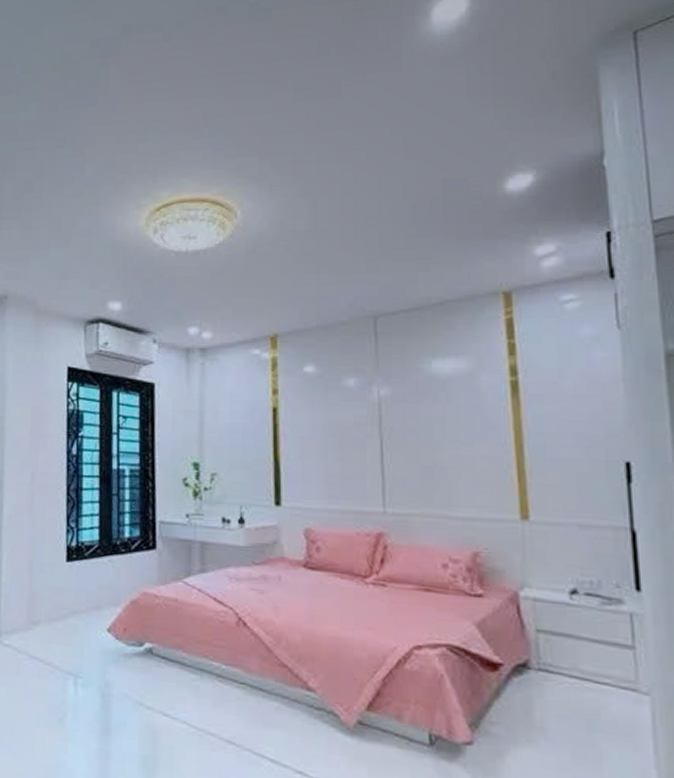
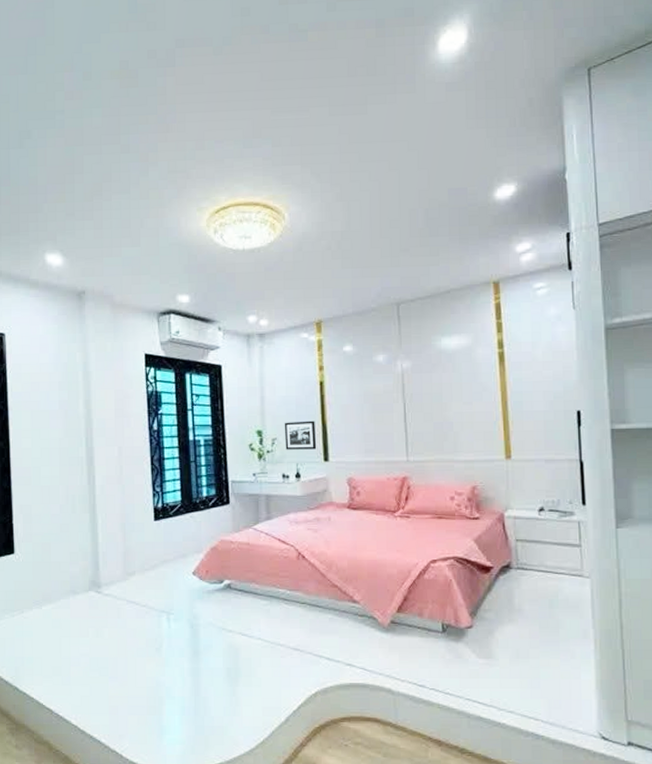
picture frame: none [226,454,267,490] -> present [284,420,317,450]

